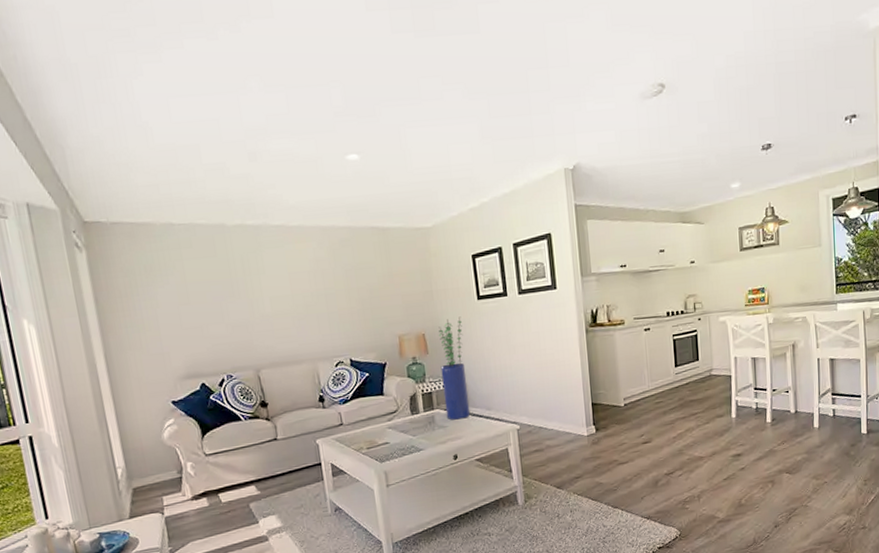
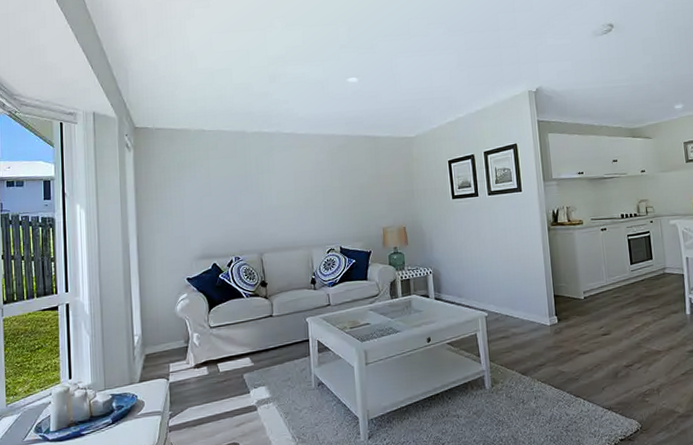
vase: present [438,316,471,421] -> none [417,213,444,306]

